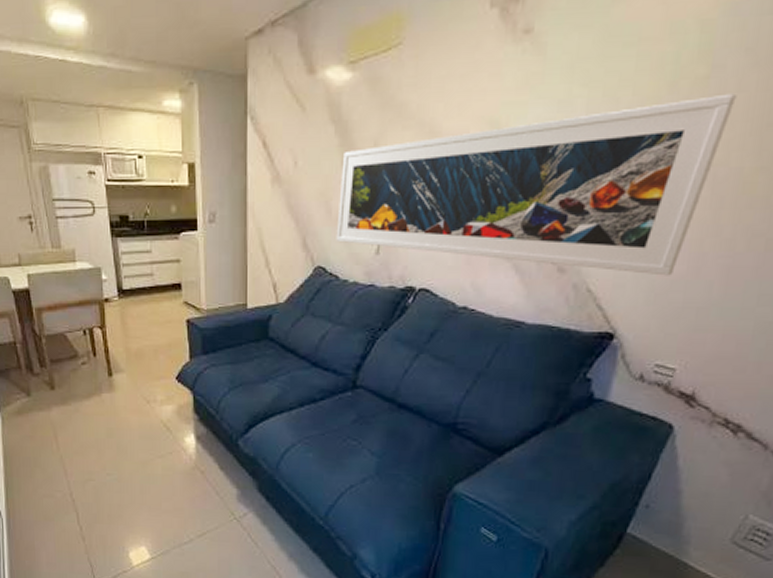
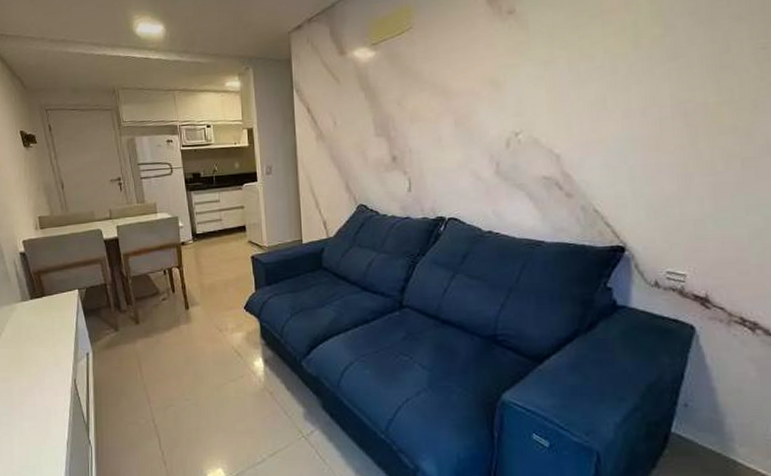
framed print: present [336,93,737,276] -> none [373,46,690,195]

